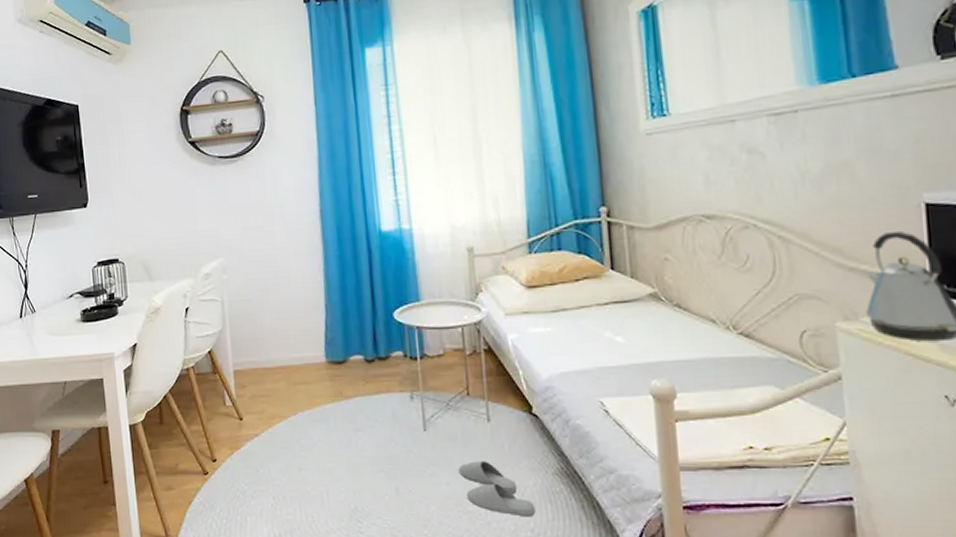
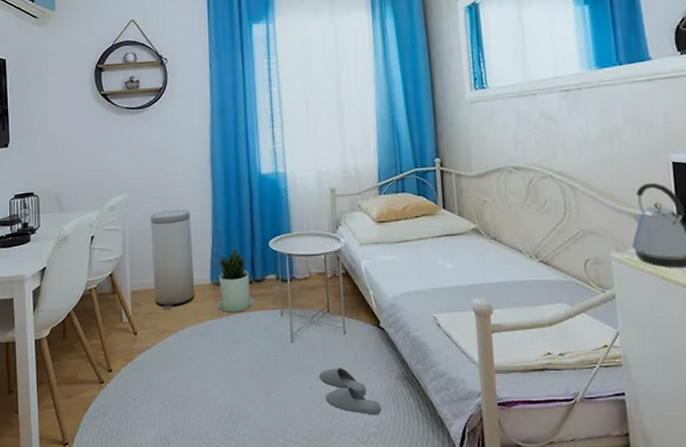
pedal bin: none [251,275,308,392] -> present [150,209,195,309]
planter: none [333,320,378,396] -> present [217,248,254,313]

